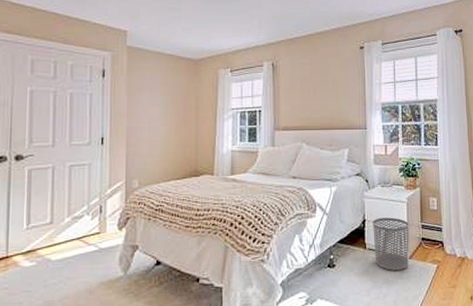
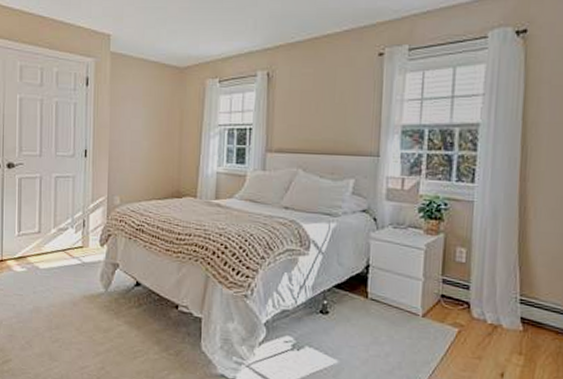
waste bin: present [373,217,409,270] -> none [378,264,426,329]

